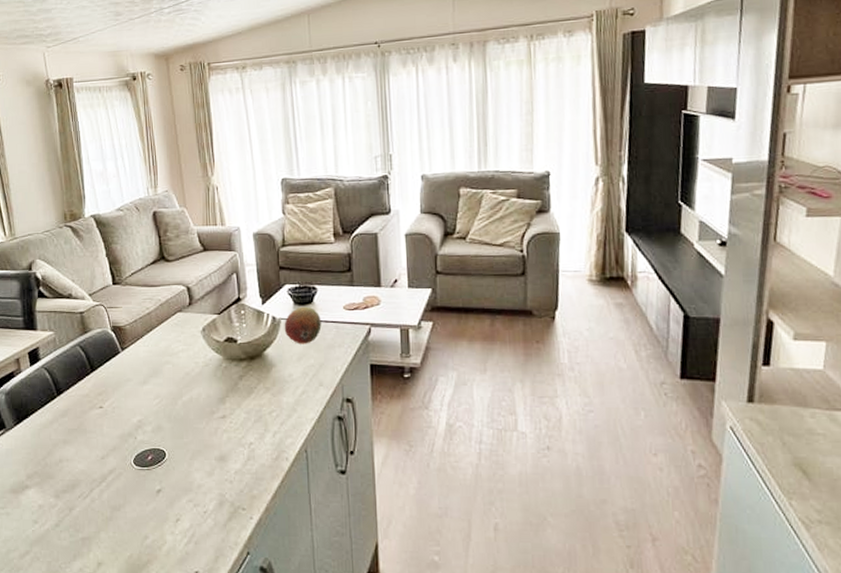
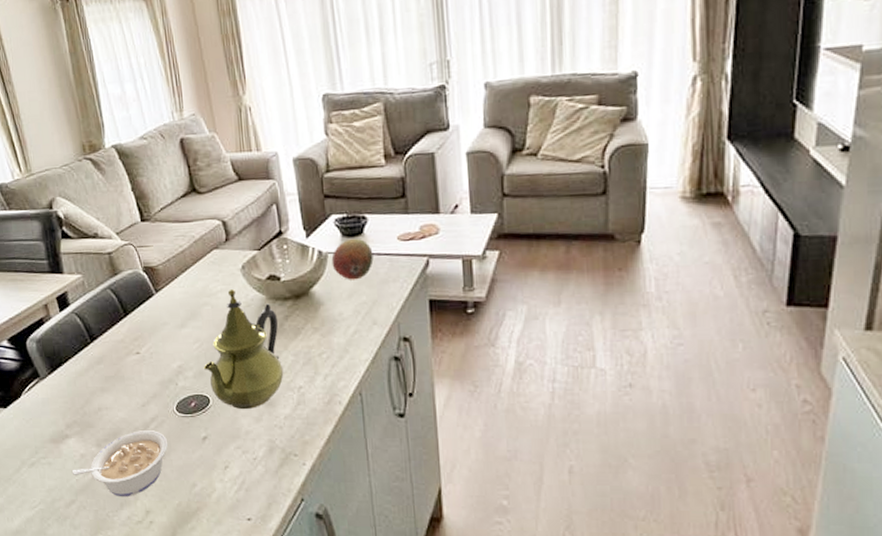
legume: none [28,482,124,549] -> present [71,430,168,497]
teapot: none [161,349,236,464] -> present [203,288,284,410]

